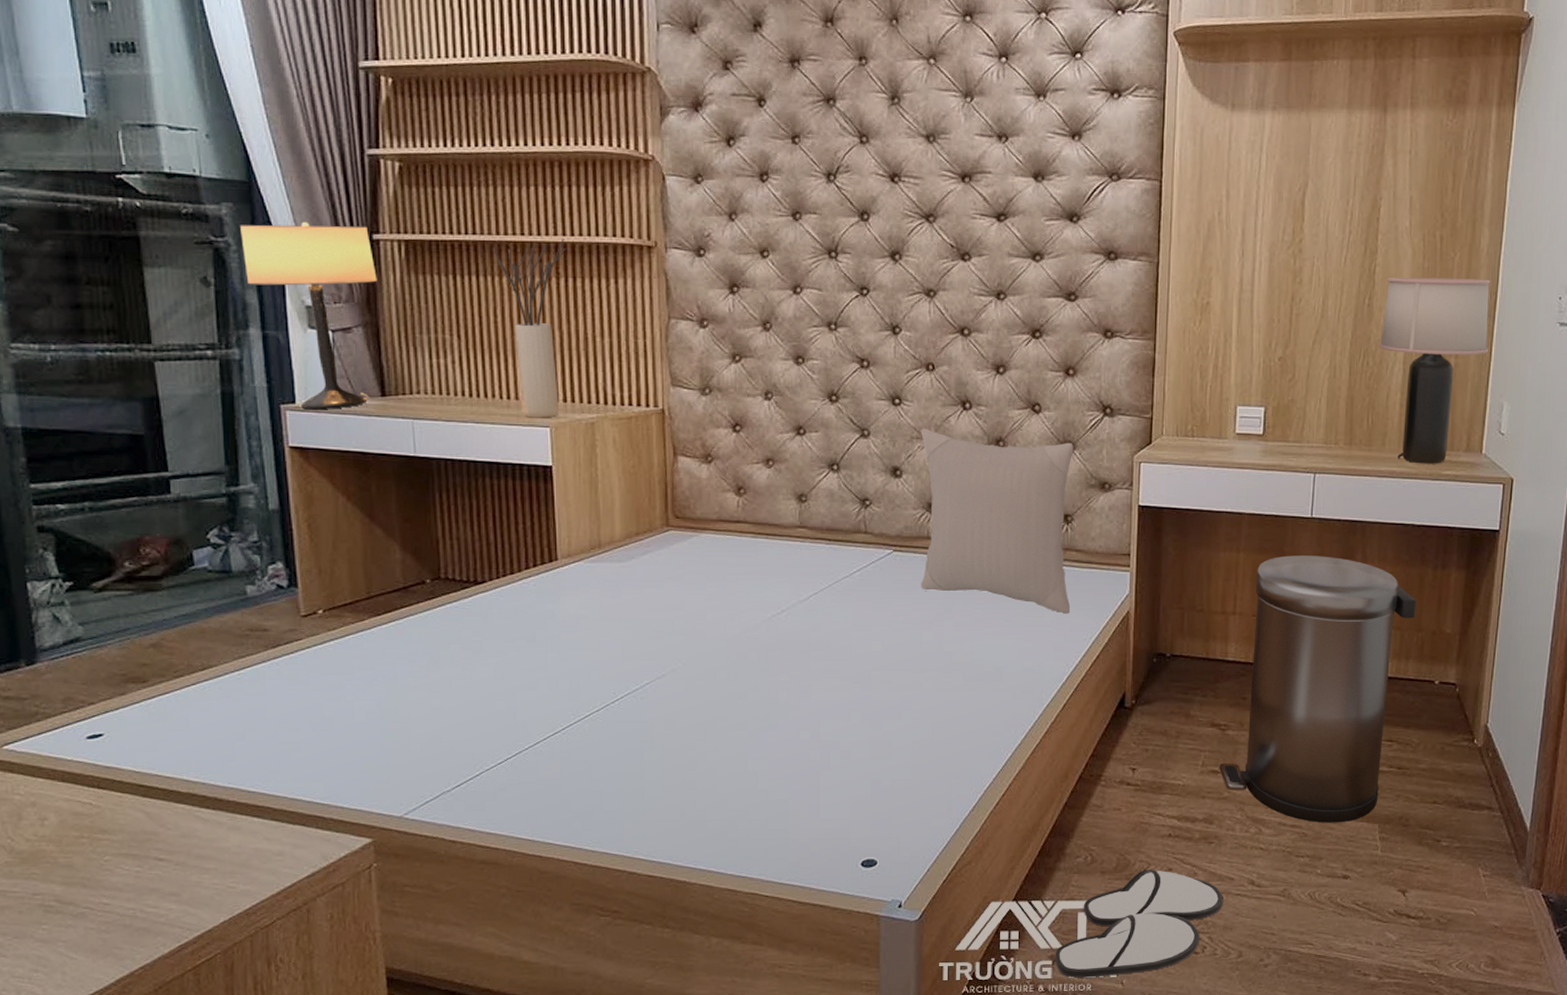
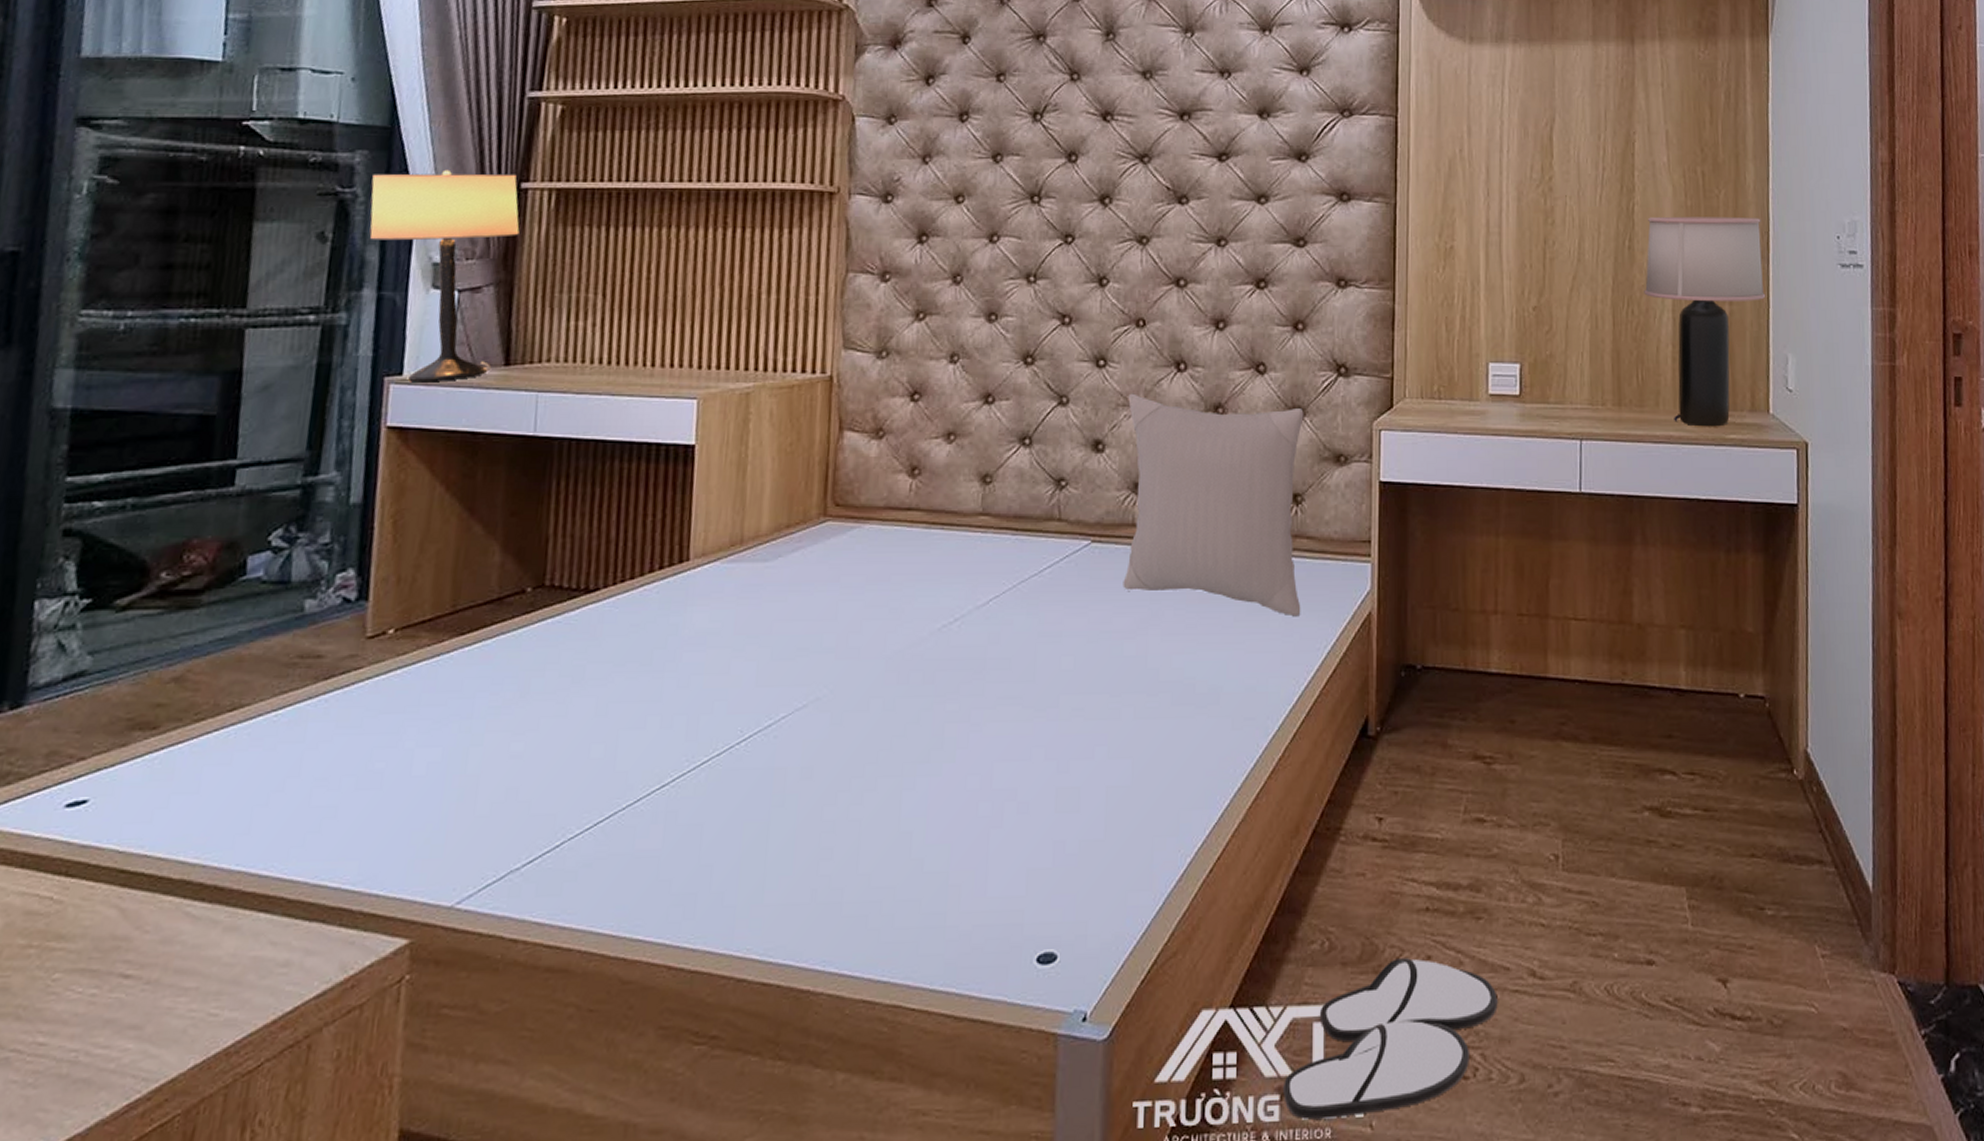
vase: present [492,239,566,418] -> none [654,185,738,388]
pedal bin: present [1219,555,1416,823] -> none [1485,539,1710,887]

